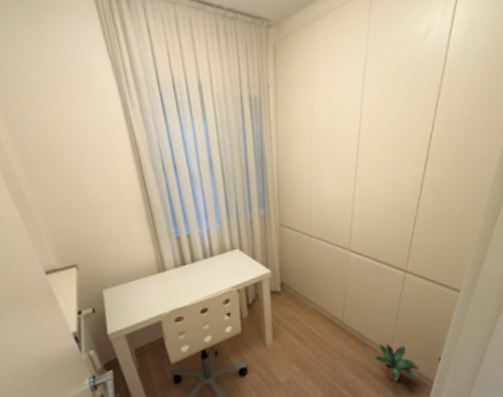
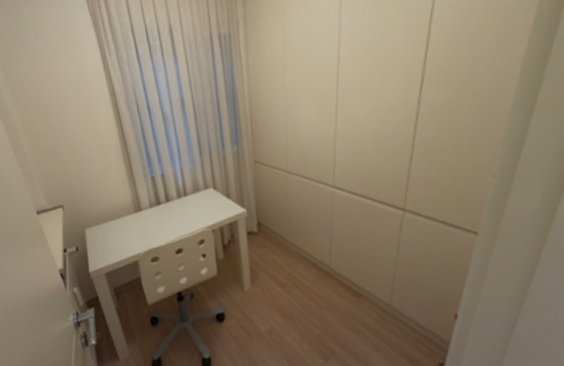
potted plant: present [374,343,420,382] -> none [370,294,430,340]

